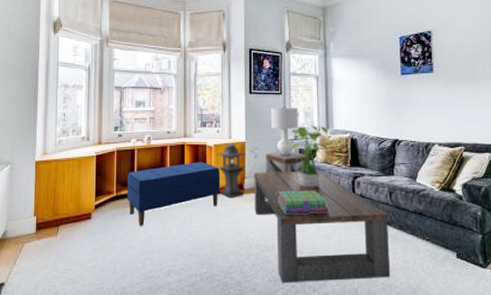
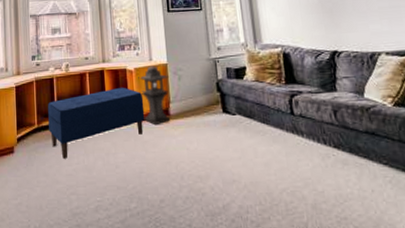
coffee table: present [254,170,390,283] -> none [179,90,344,218]
side table: present [266,151,310,173] -> none [190,70,240,96]
lamp: present [271,106,299,157] -> none [192,22,224,78]
stack of books: present [278,190,329,215] -> none [208,112,266,141]
potted plant: present [289,125,329,188] -> none [216,40,260,110]

